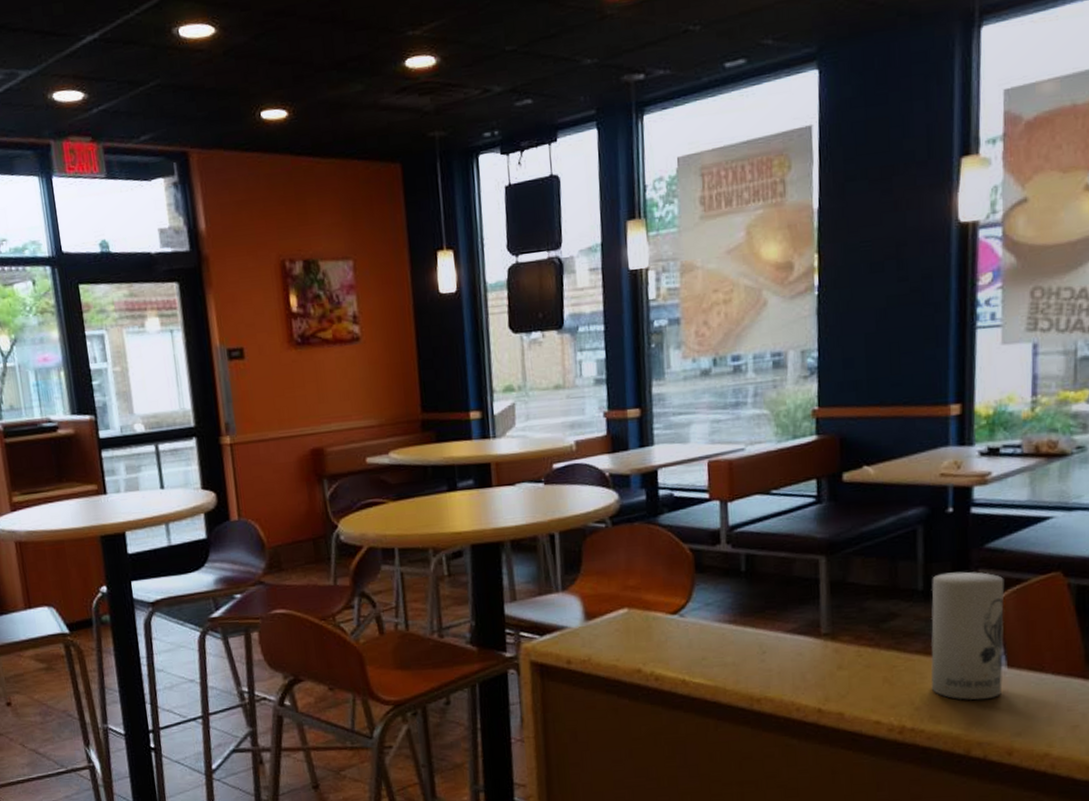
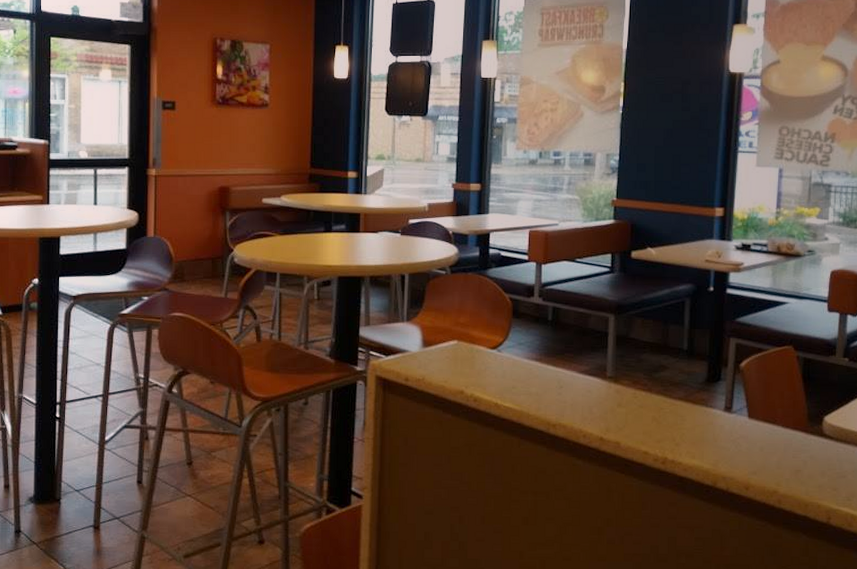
candle: present [930,571,1005,700] -> none [689,338,749,443]

